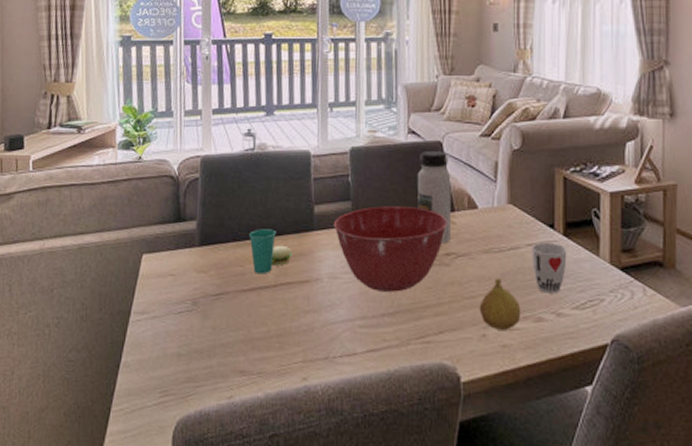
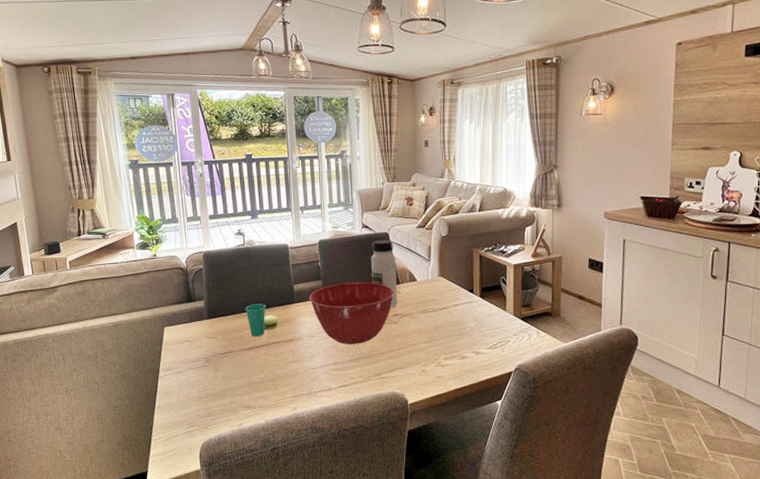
fruit: present [479,278,521,330] -> none [420,330,450,366]
cup: present [532,242,567,294] -> none [457,302,483,339]

